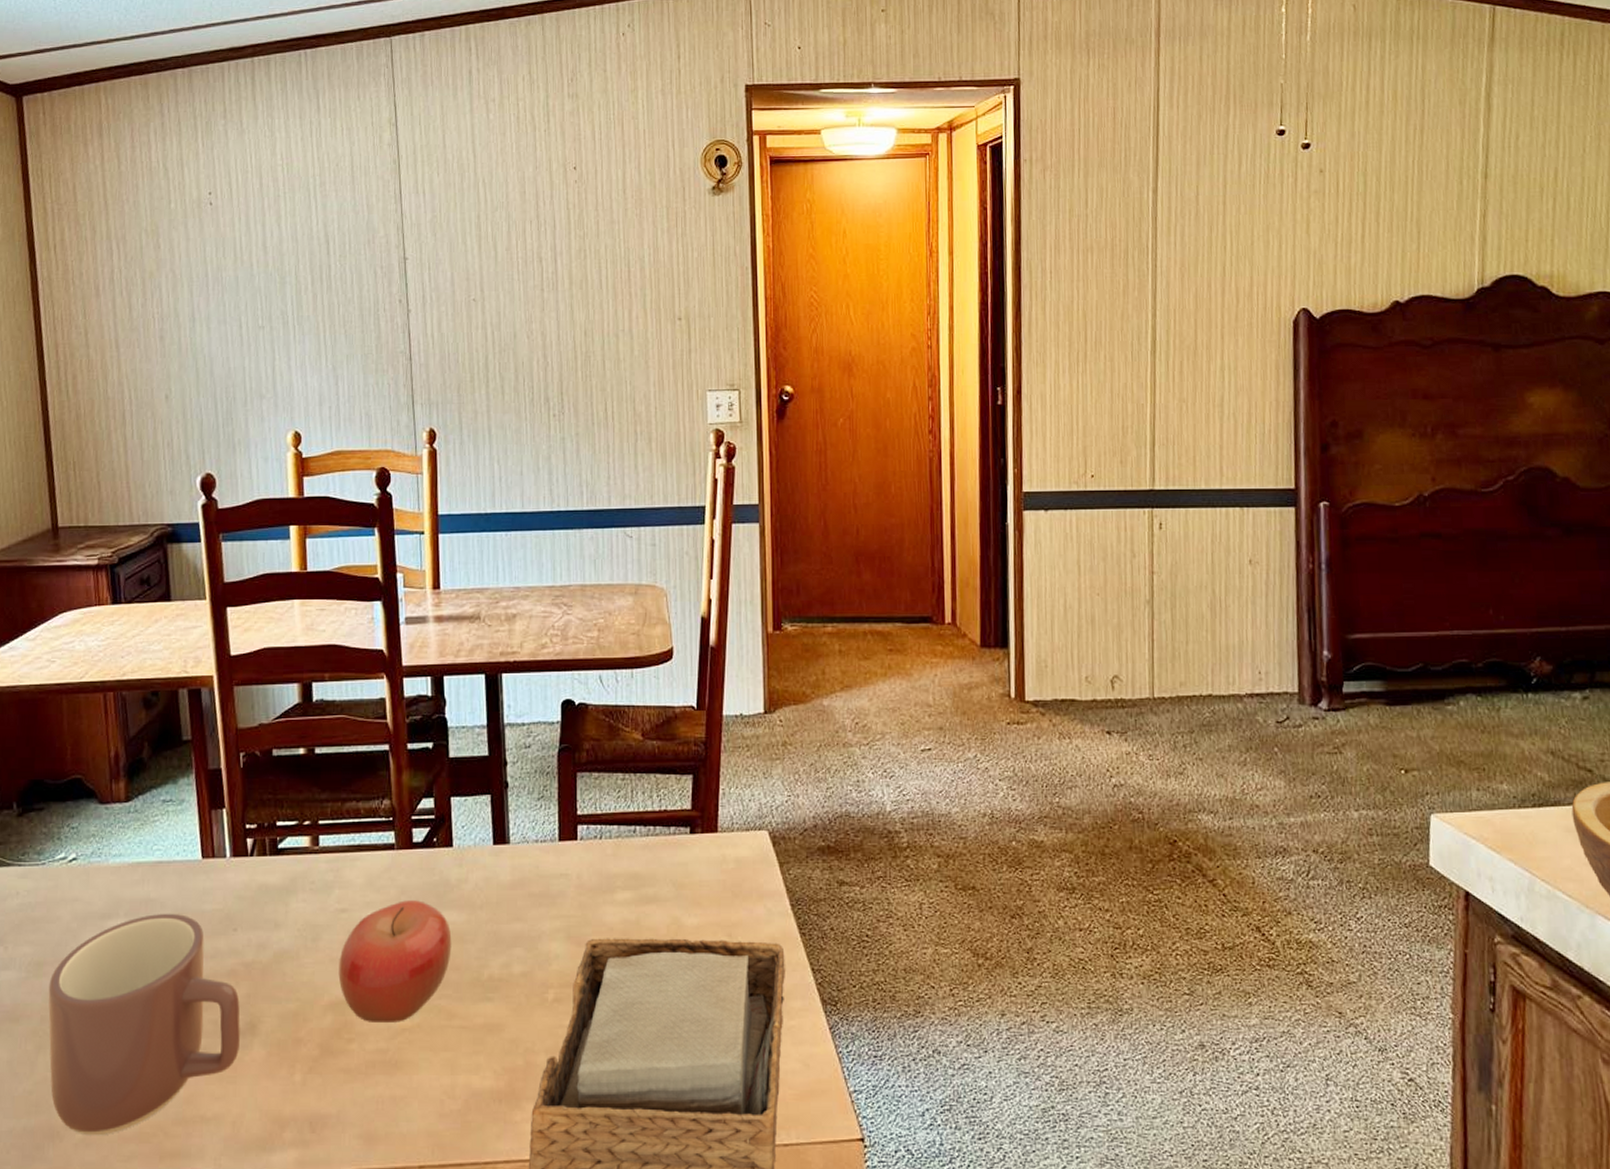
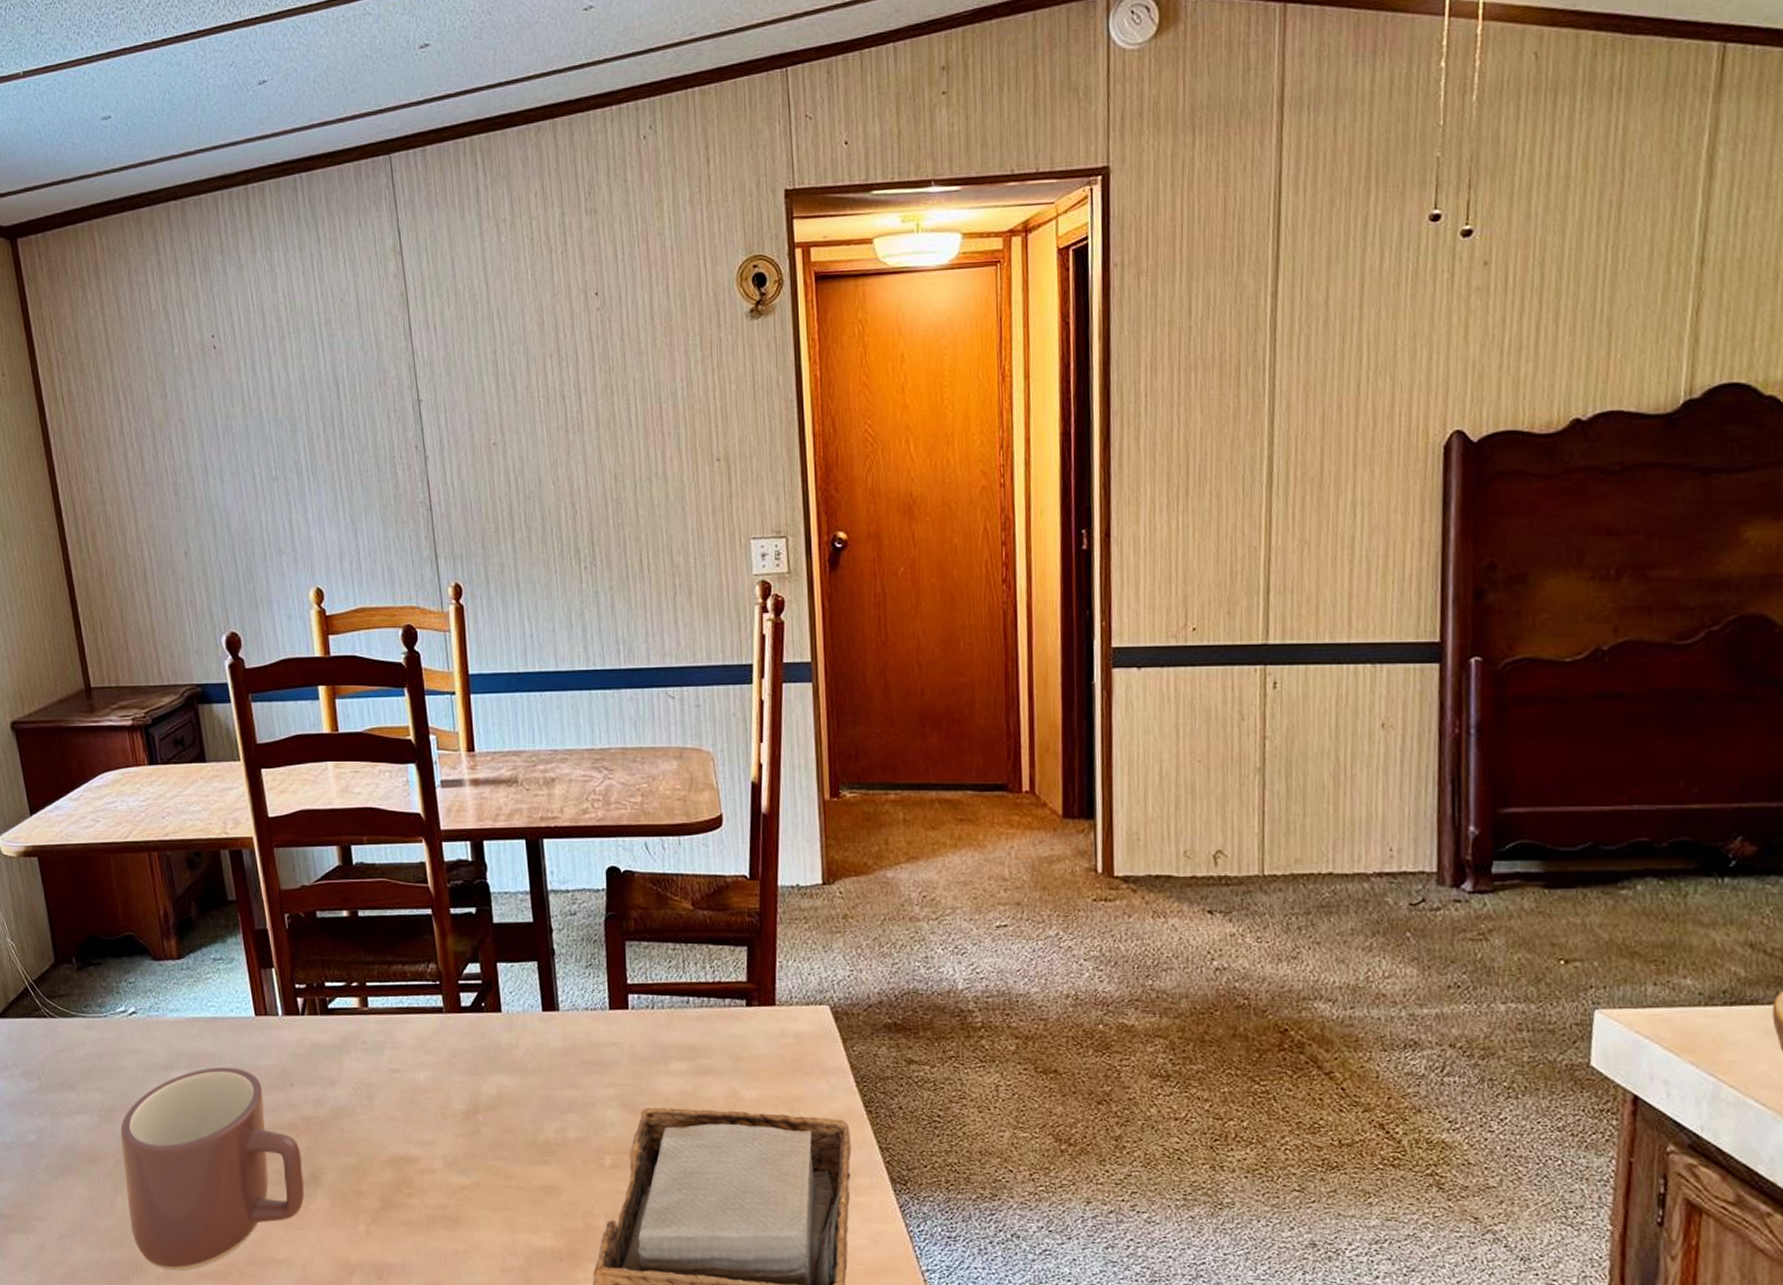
fruit: present [338,900,452,1022] -> none [394,1063,506,1180]

